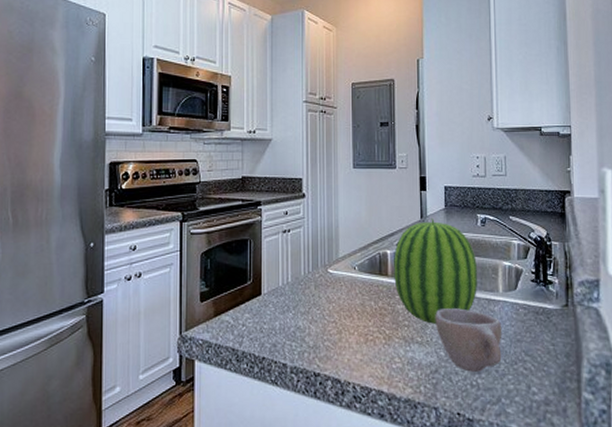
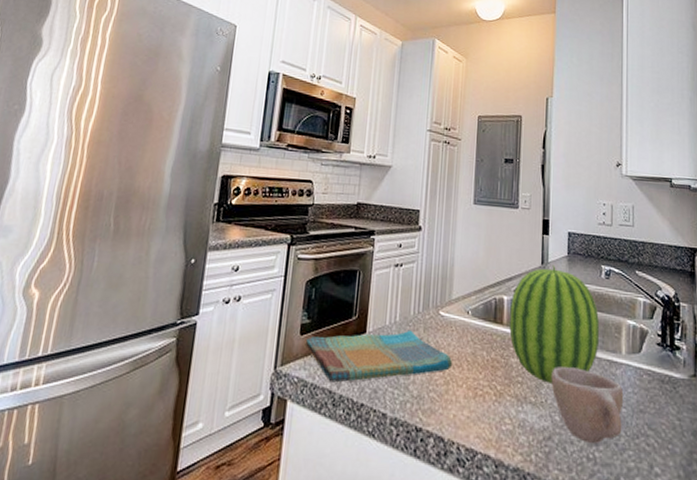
dish towel: none [207,288,344,341] -> present [306,330,453,383]

